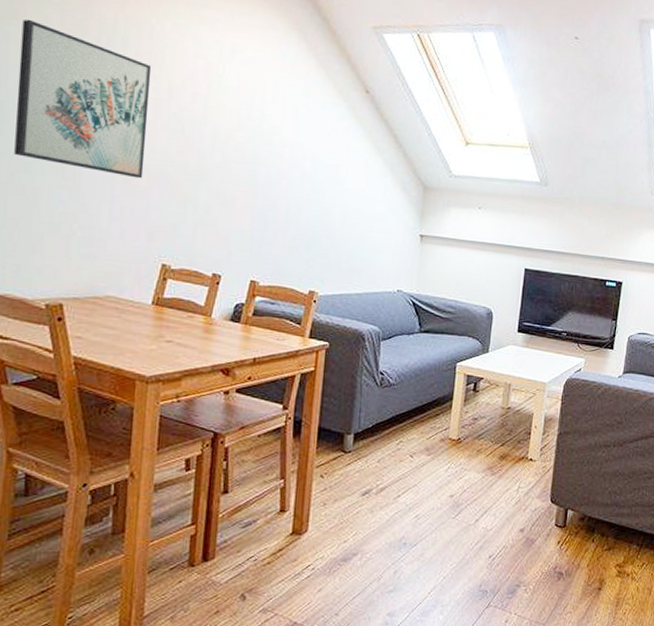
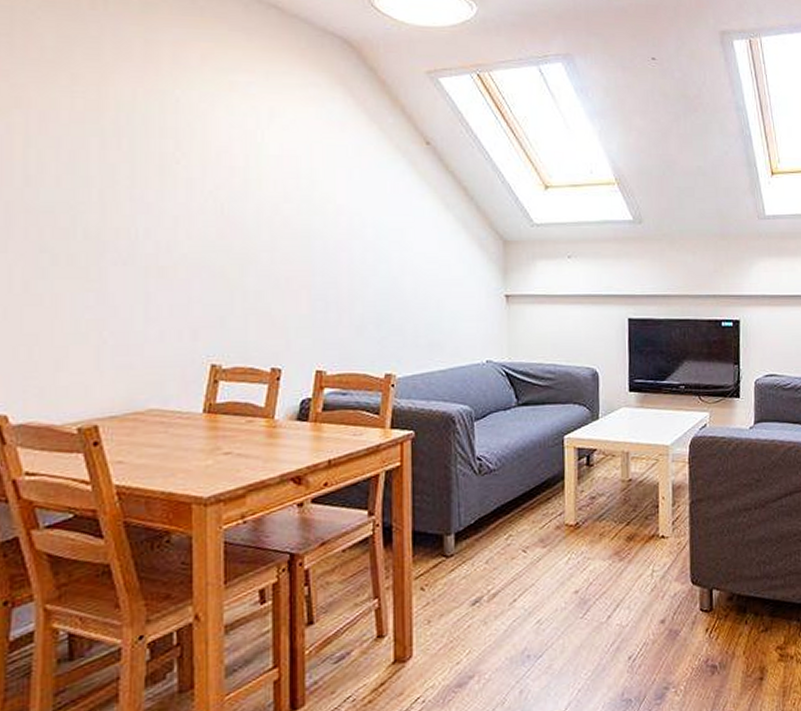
wall art: present [14,19,152,179] -> none [26,106,180,270]

